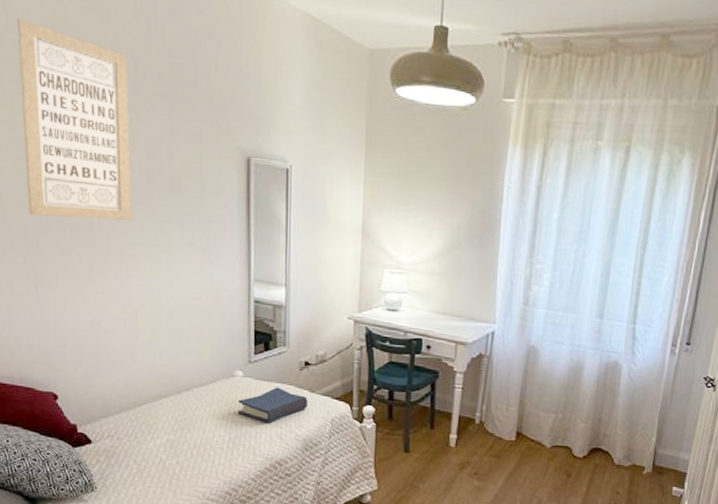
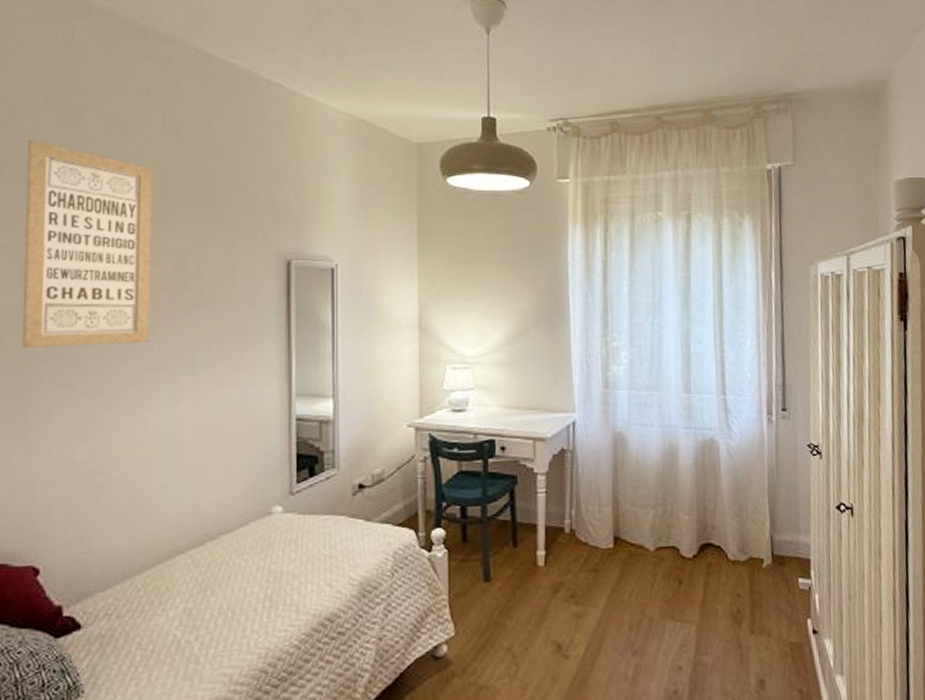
hardback book: present [237,387,308,424] -> none [276,520,363,569]

